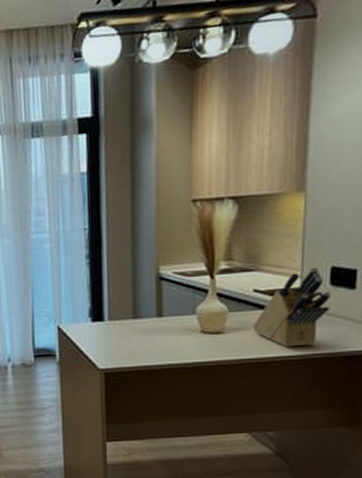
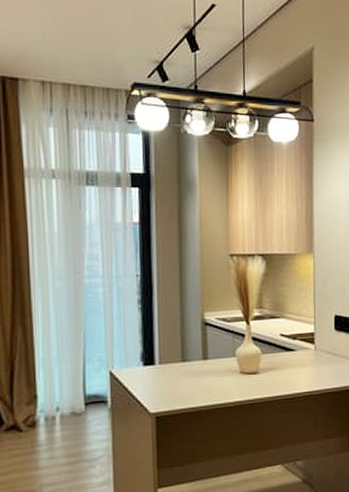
knife block: present [253,267,330,347] -> none [281,315,336,384]

